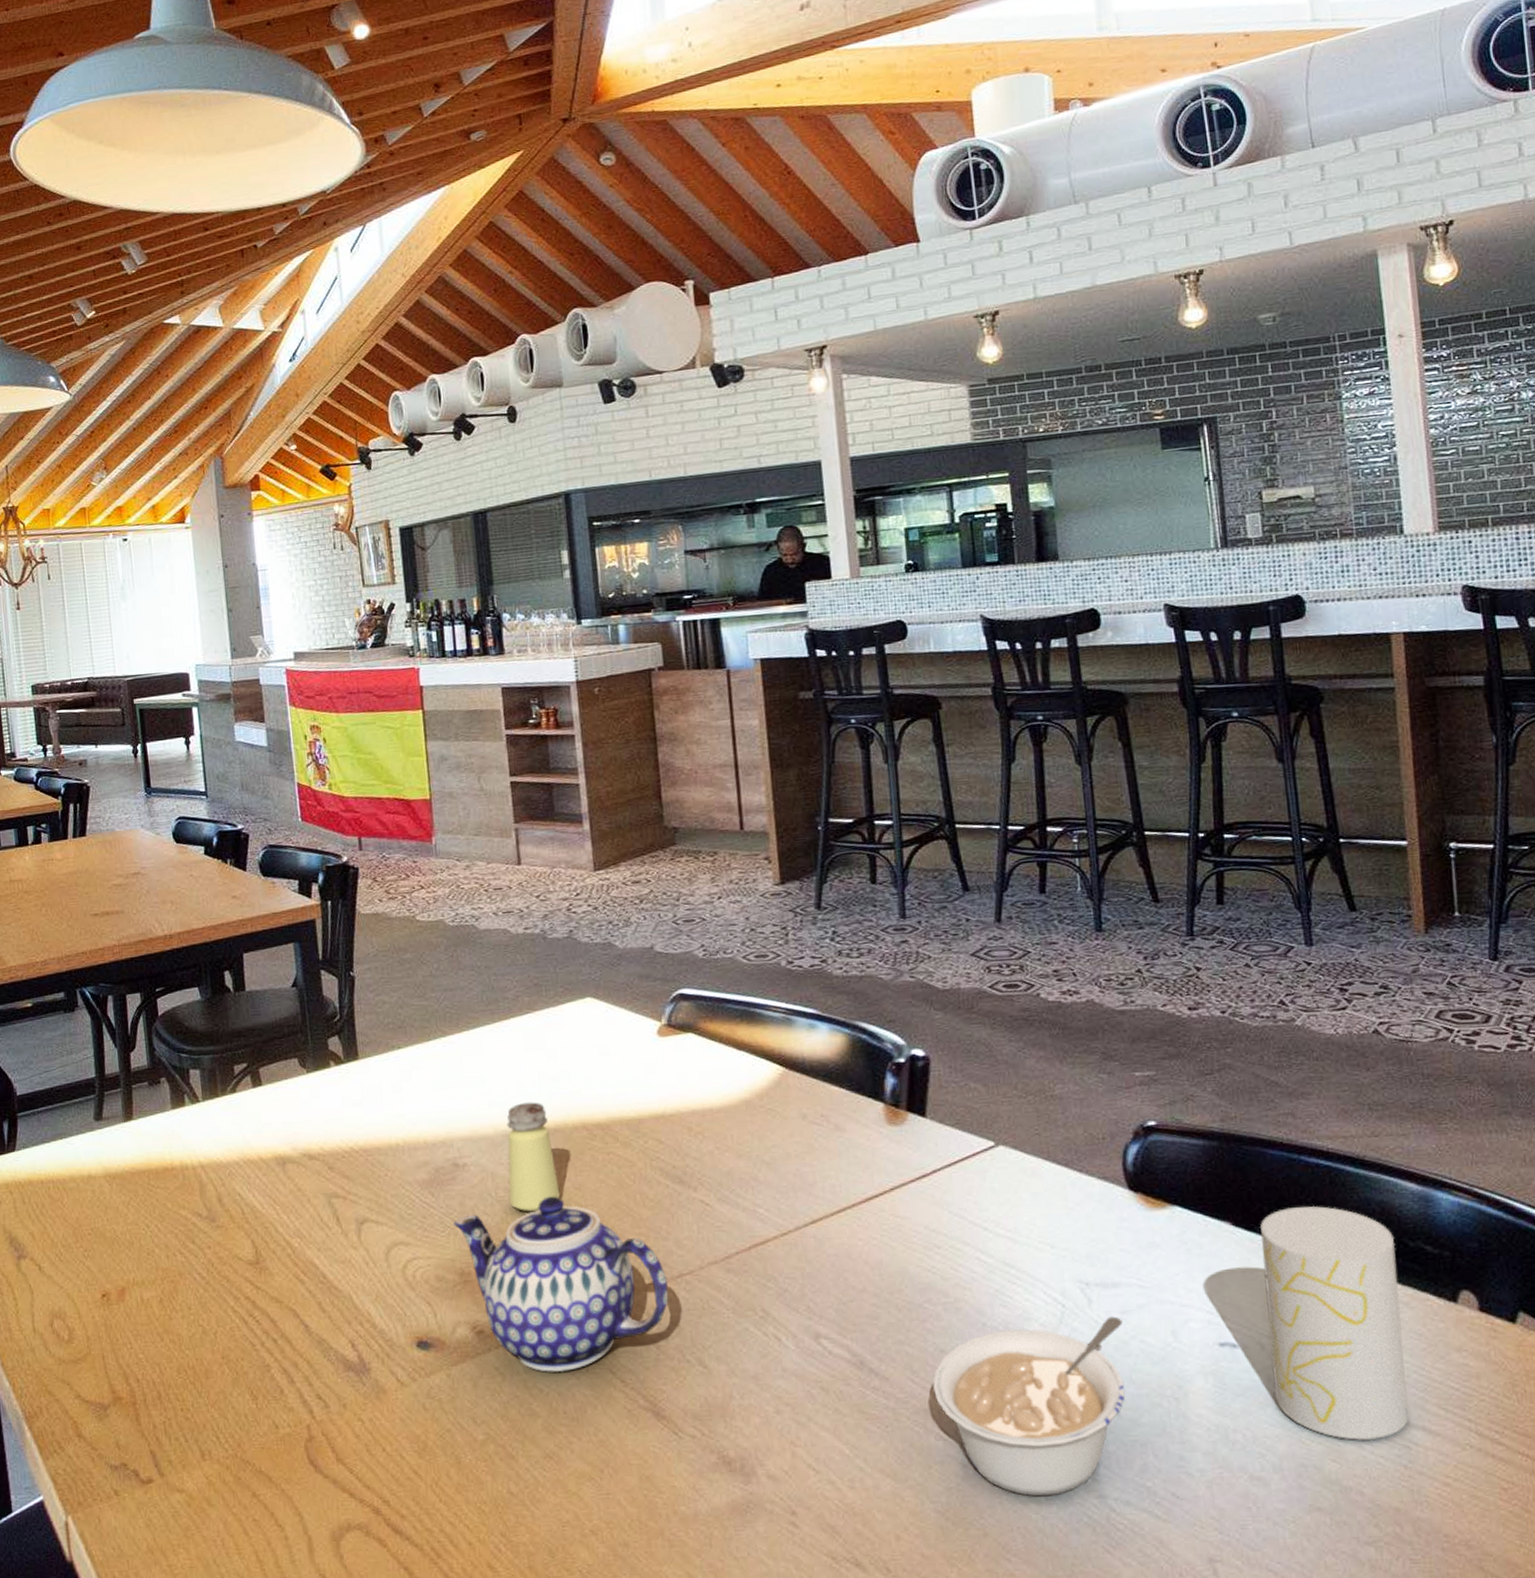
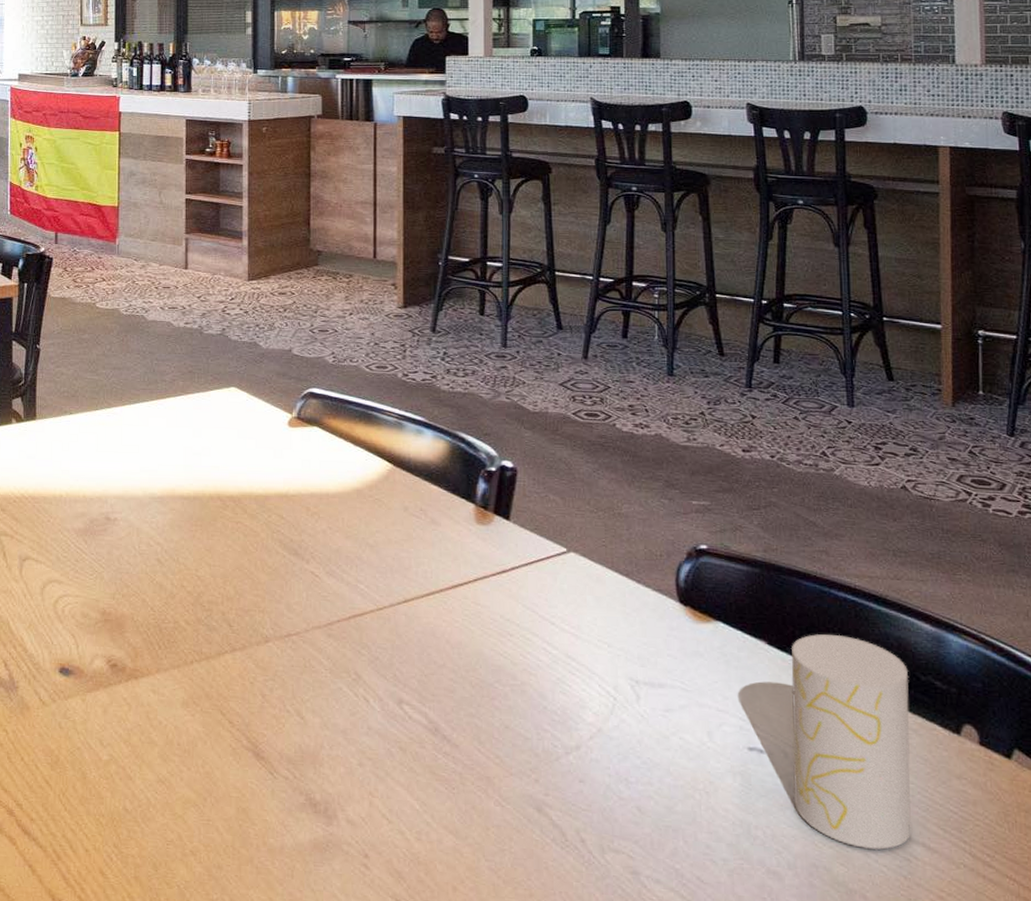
teapot: present [454,1196,669,1373] -> none [101,554,276,709]
saltshaker: present [507,1102,560,1212] -> none [150,471,193,566]
legume: present [933,1316,1126,1497] -> none [496,713,665,867]

